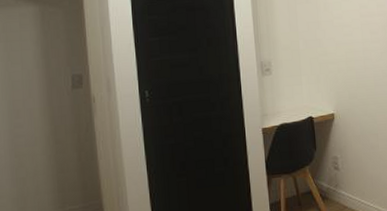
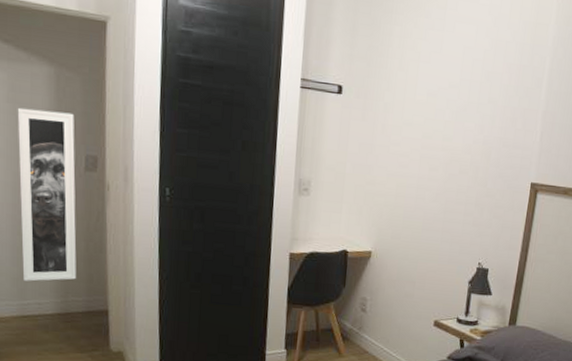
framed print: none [9,41,71,199] -> present [17,107,77,282]

